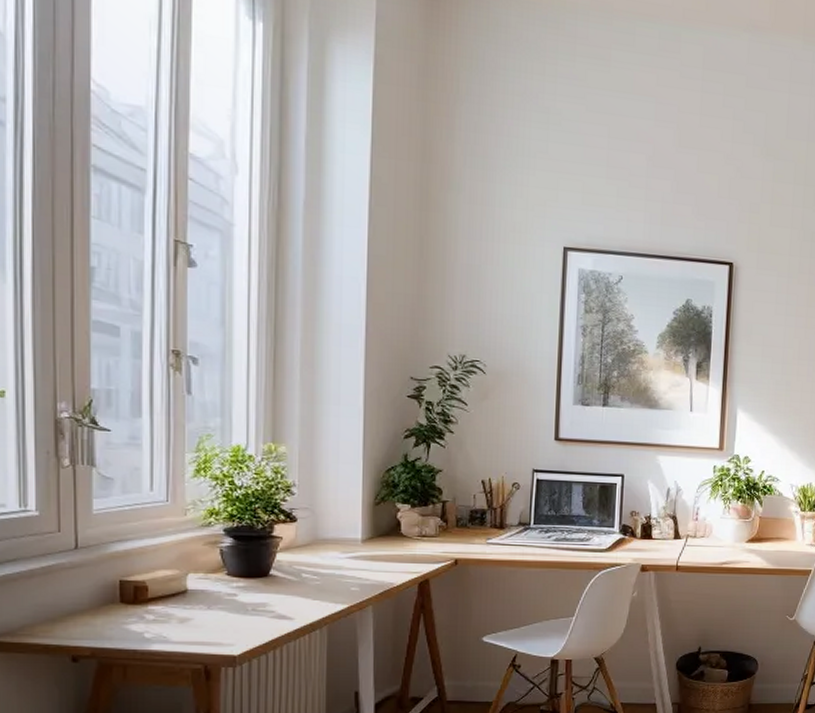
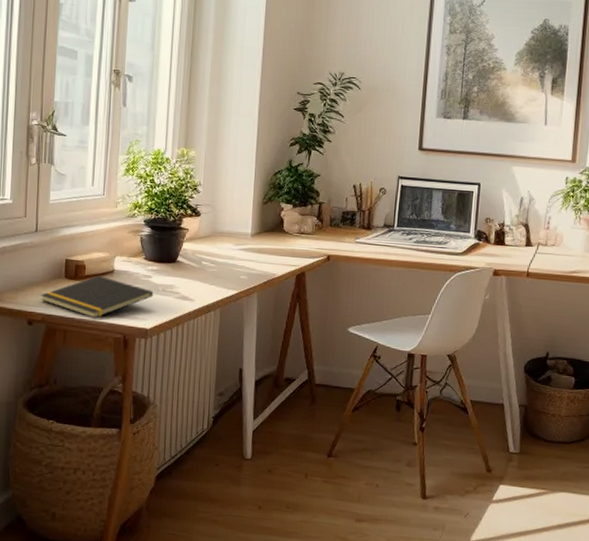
notepad: none [87,597,242,648] -> present [40,276,154,319]

